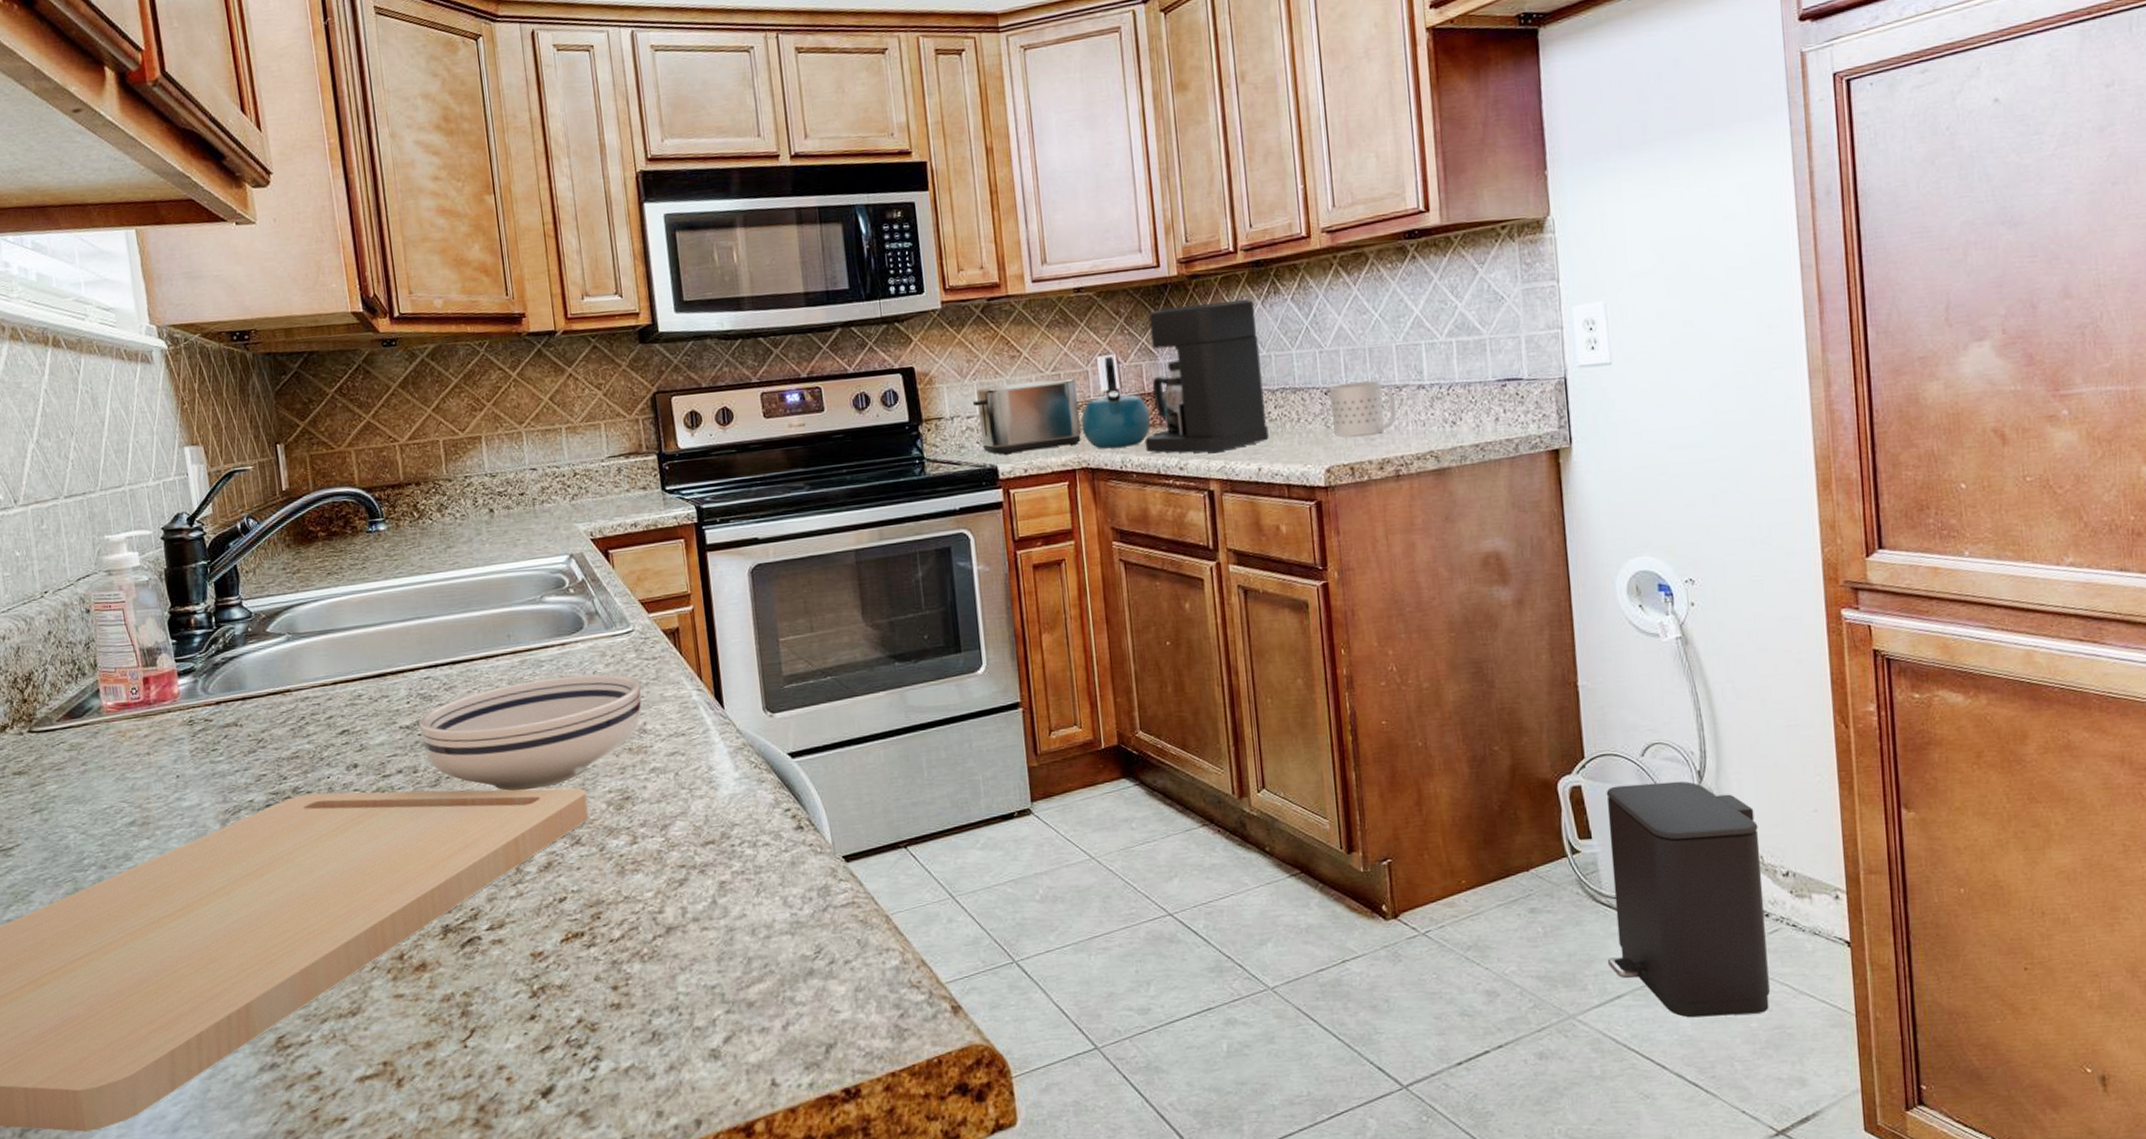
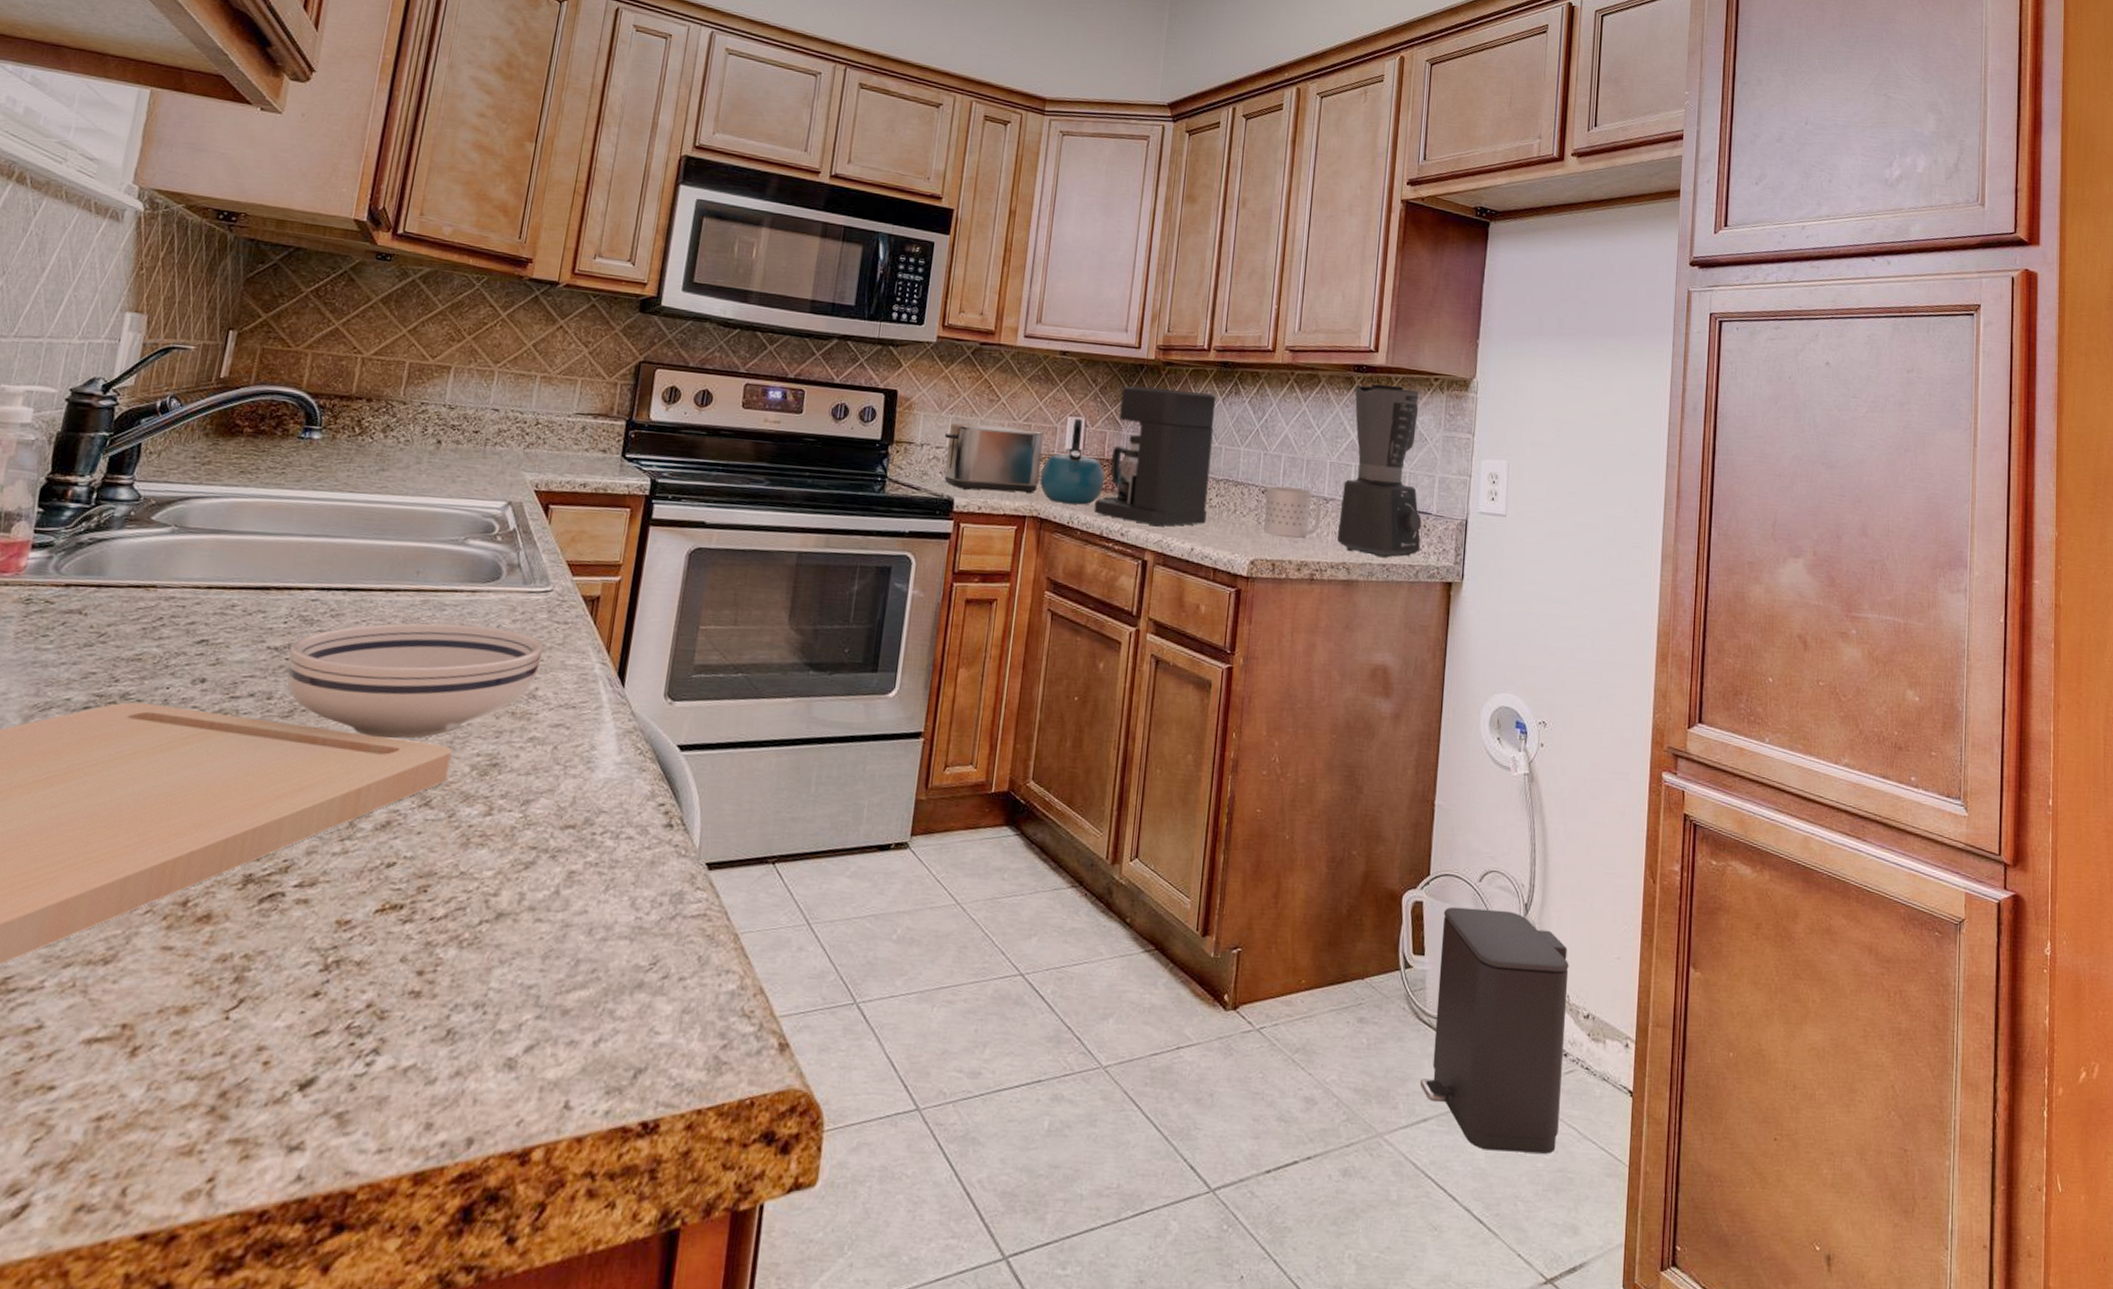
blender: none [1410,244,1517,439] -> present [1337,384,1422,559]

